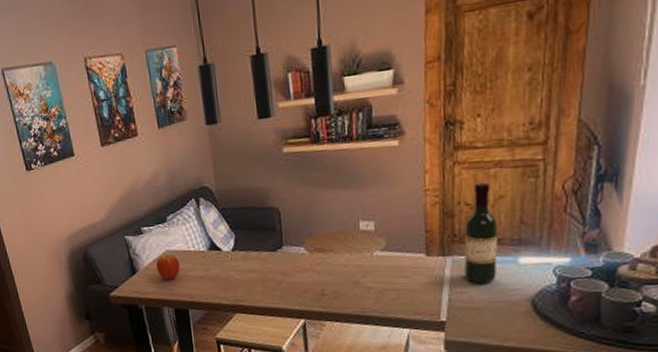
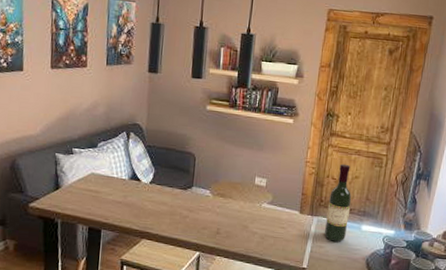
fruit: present [156,254,181,280] -> none [79,176,102,201]

